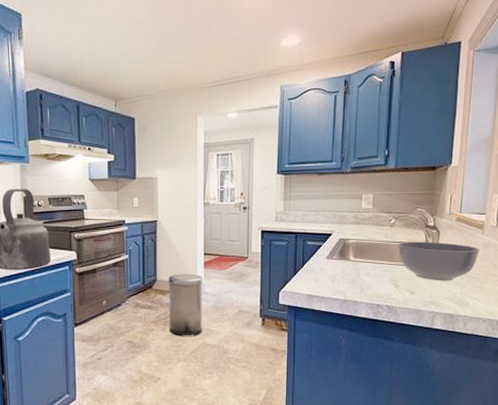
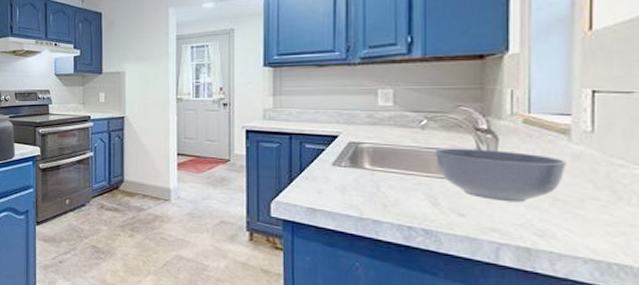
pedal bin: present [168,273,203,337] -> none [137,175,177,248]

